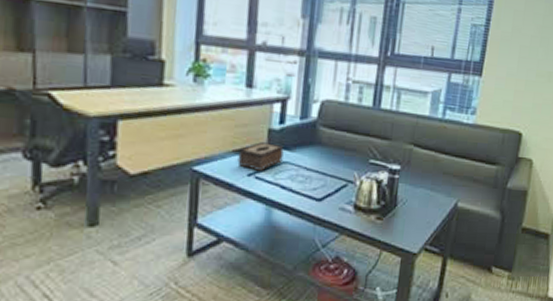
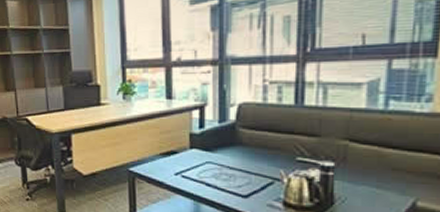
tissue box: present [237,142,284,171] -> none [165,145,206,170]

